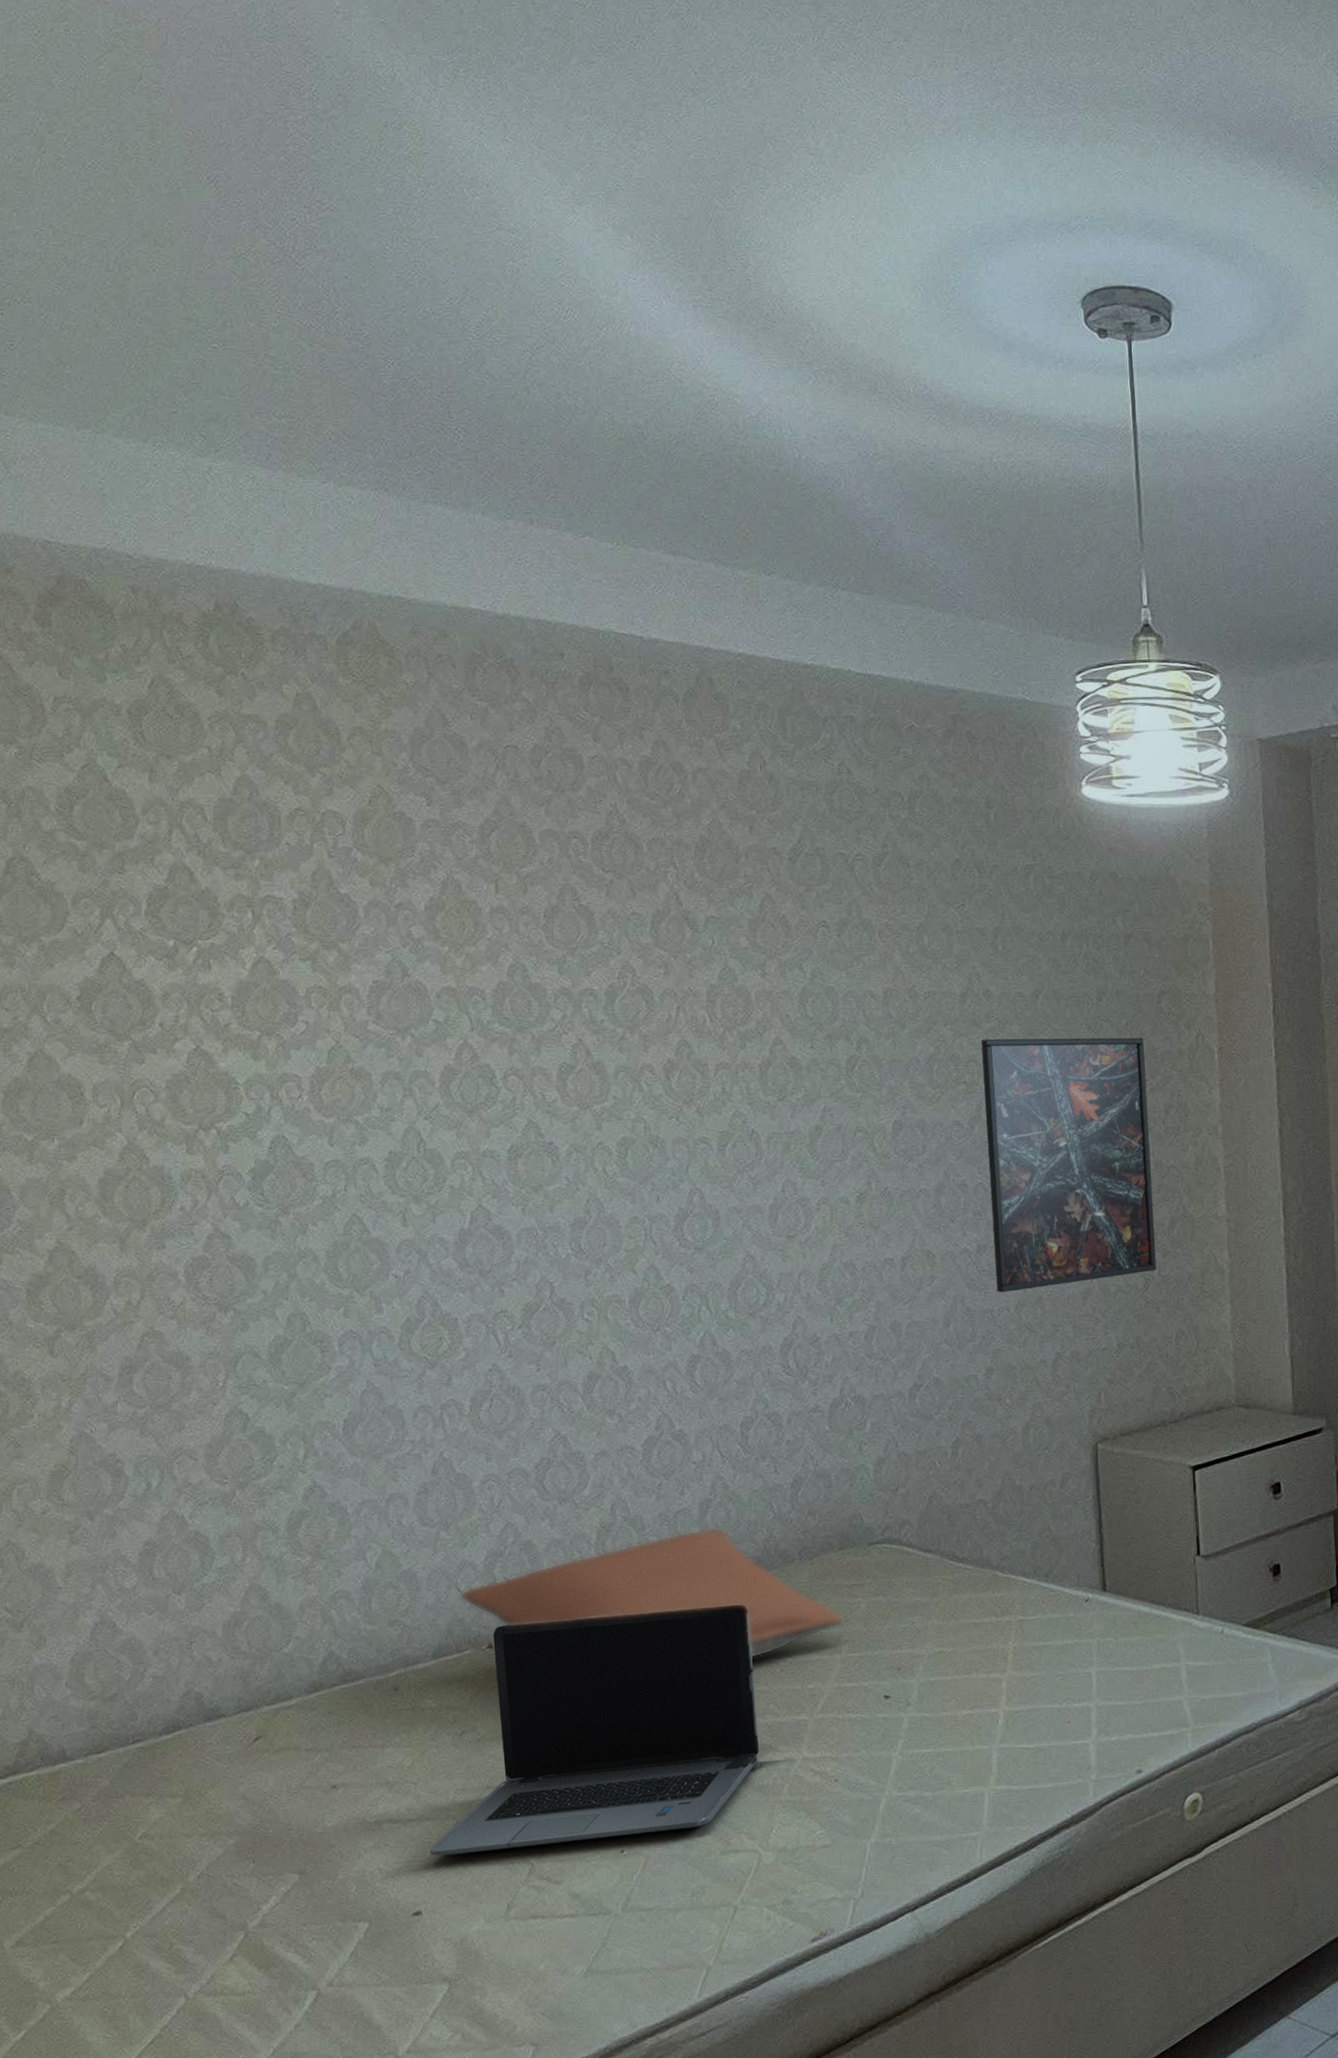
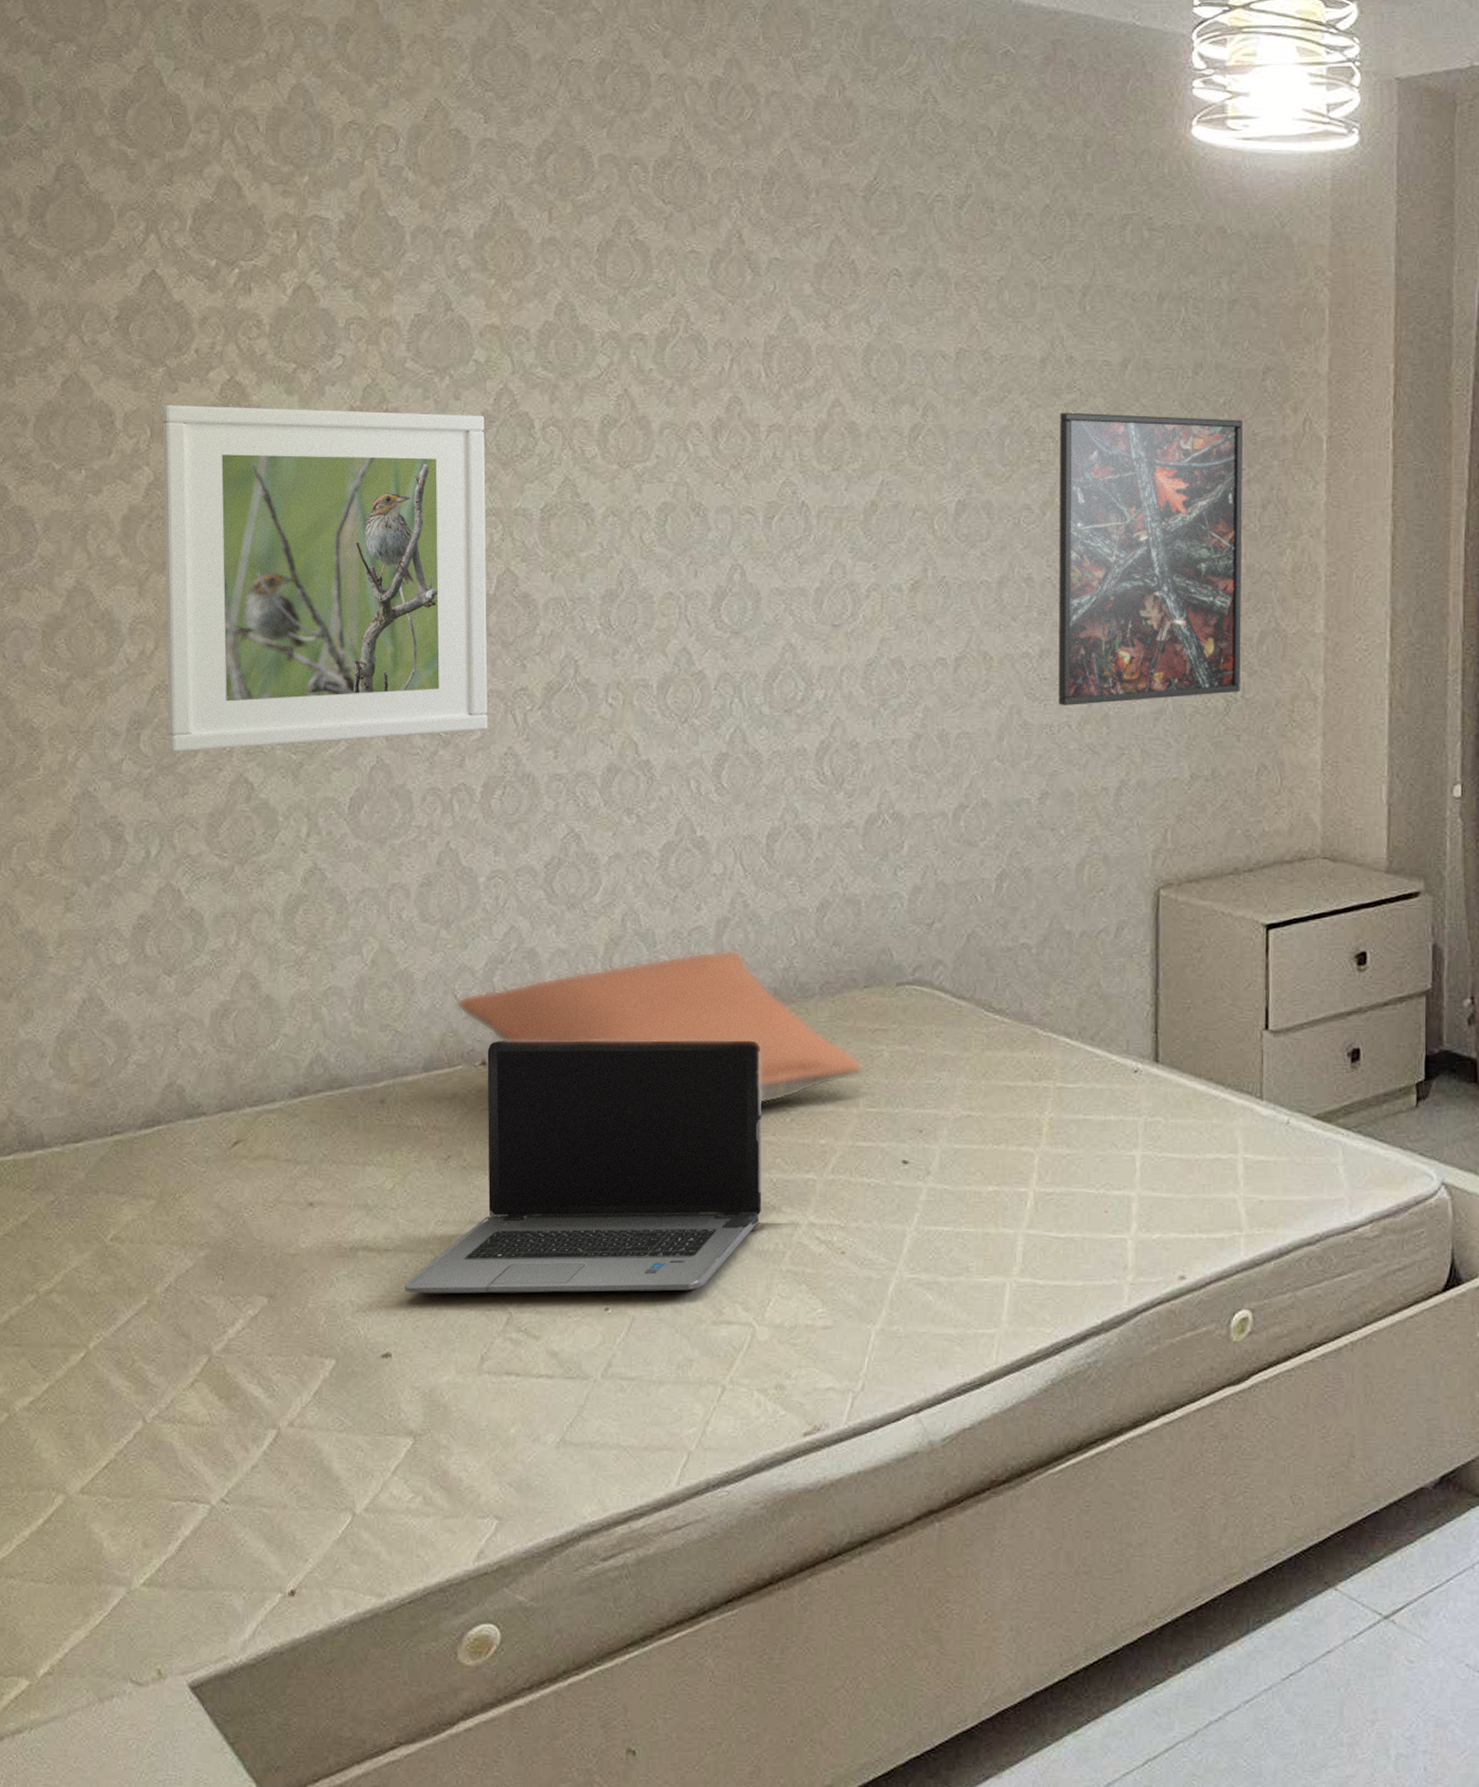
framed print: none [131,1069,471,1391] -> present [162,404,488,752]

